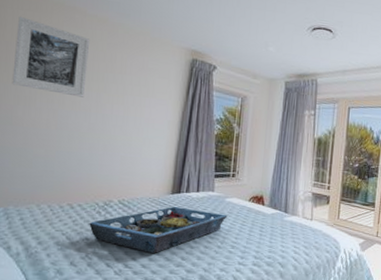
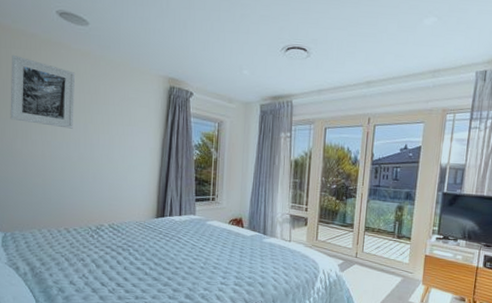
serving tray: present [89,206,228,254] -> none [84,230,209,274]

